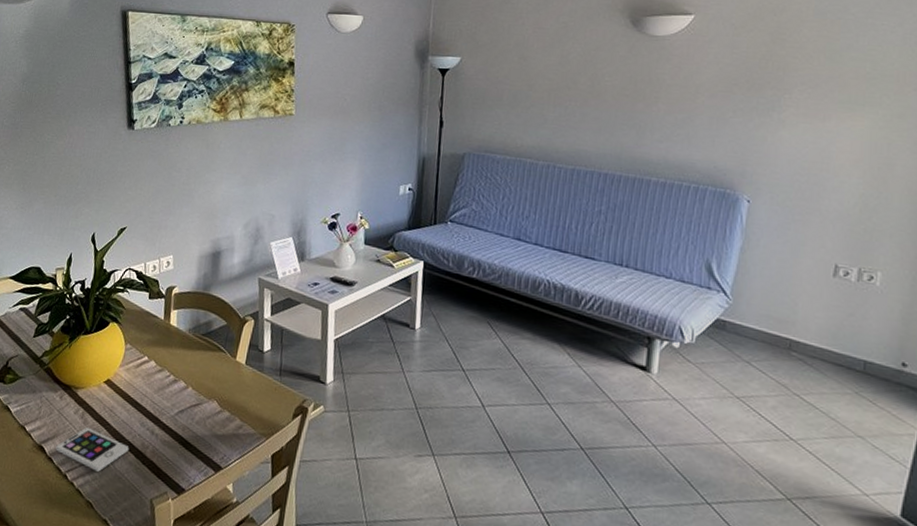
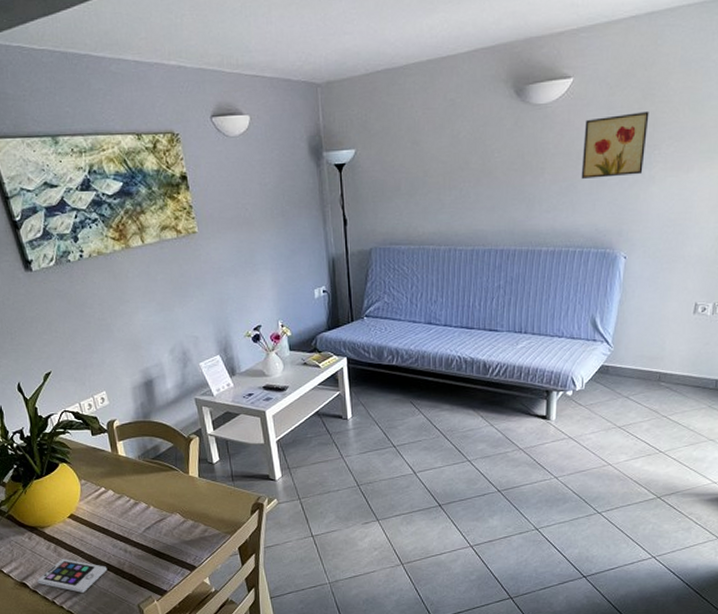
wall art: none [699,54,779,117] -> present [581,110,649,179]

